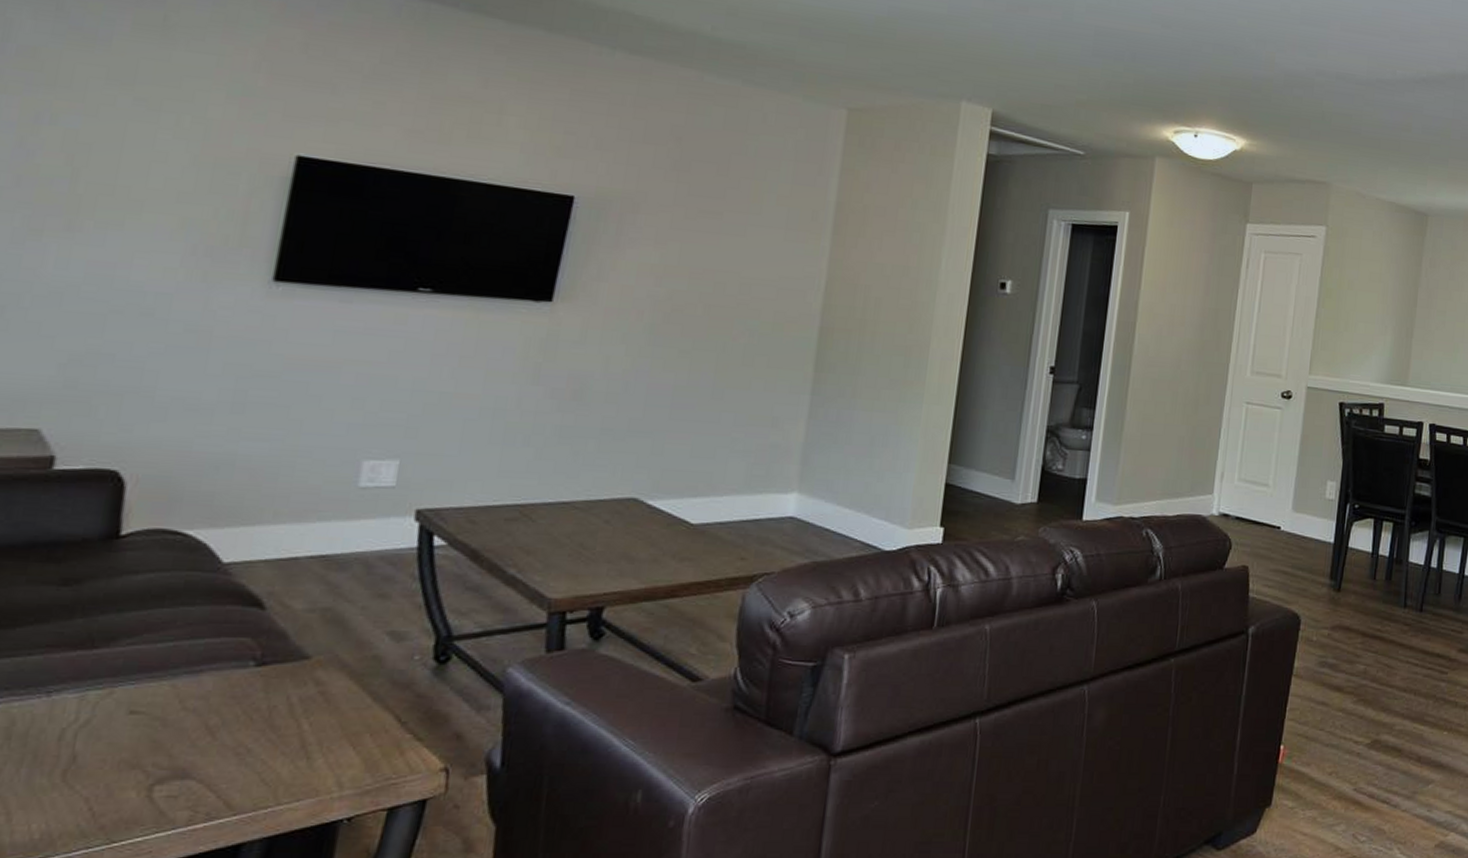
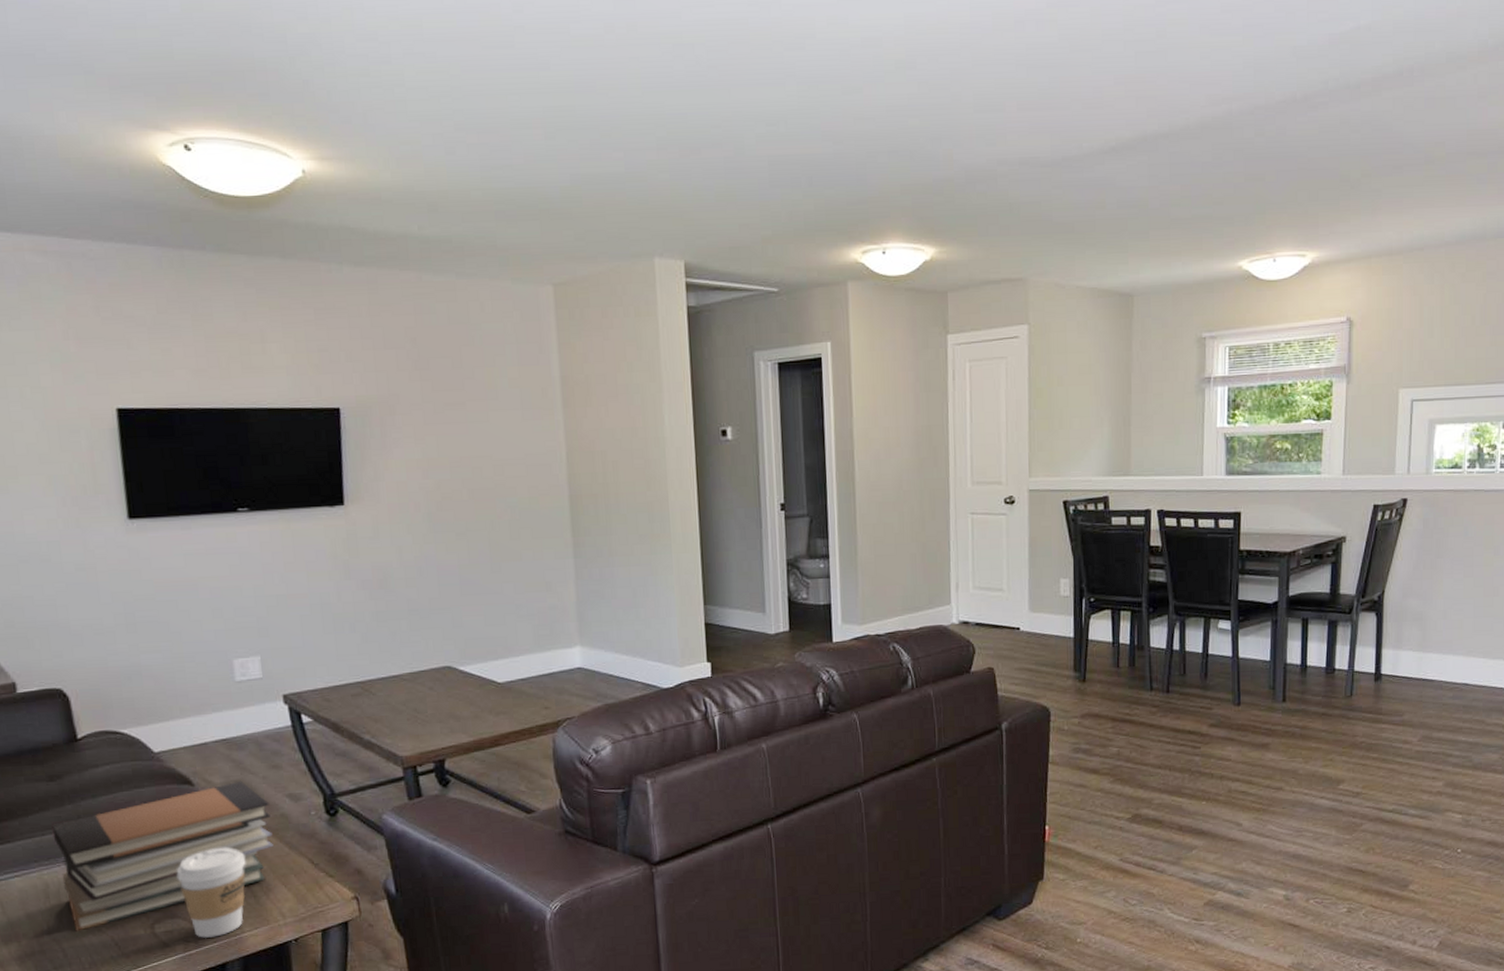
book stack: none [35,610,361,788] -> present [51,781,274,931]
coffee cup: none [205,691,310,808] -> present [176,847,246,938]

